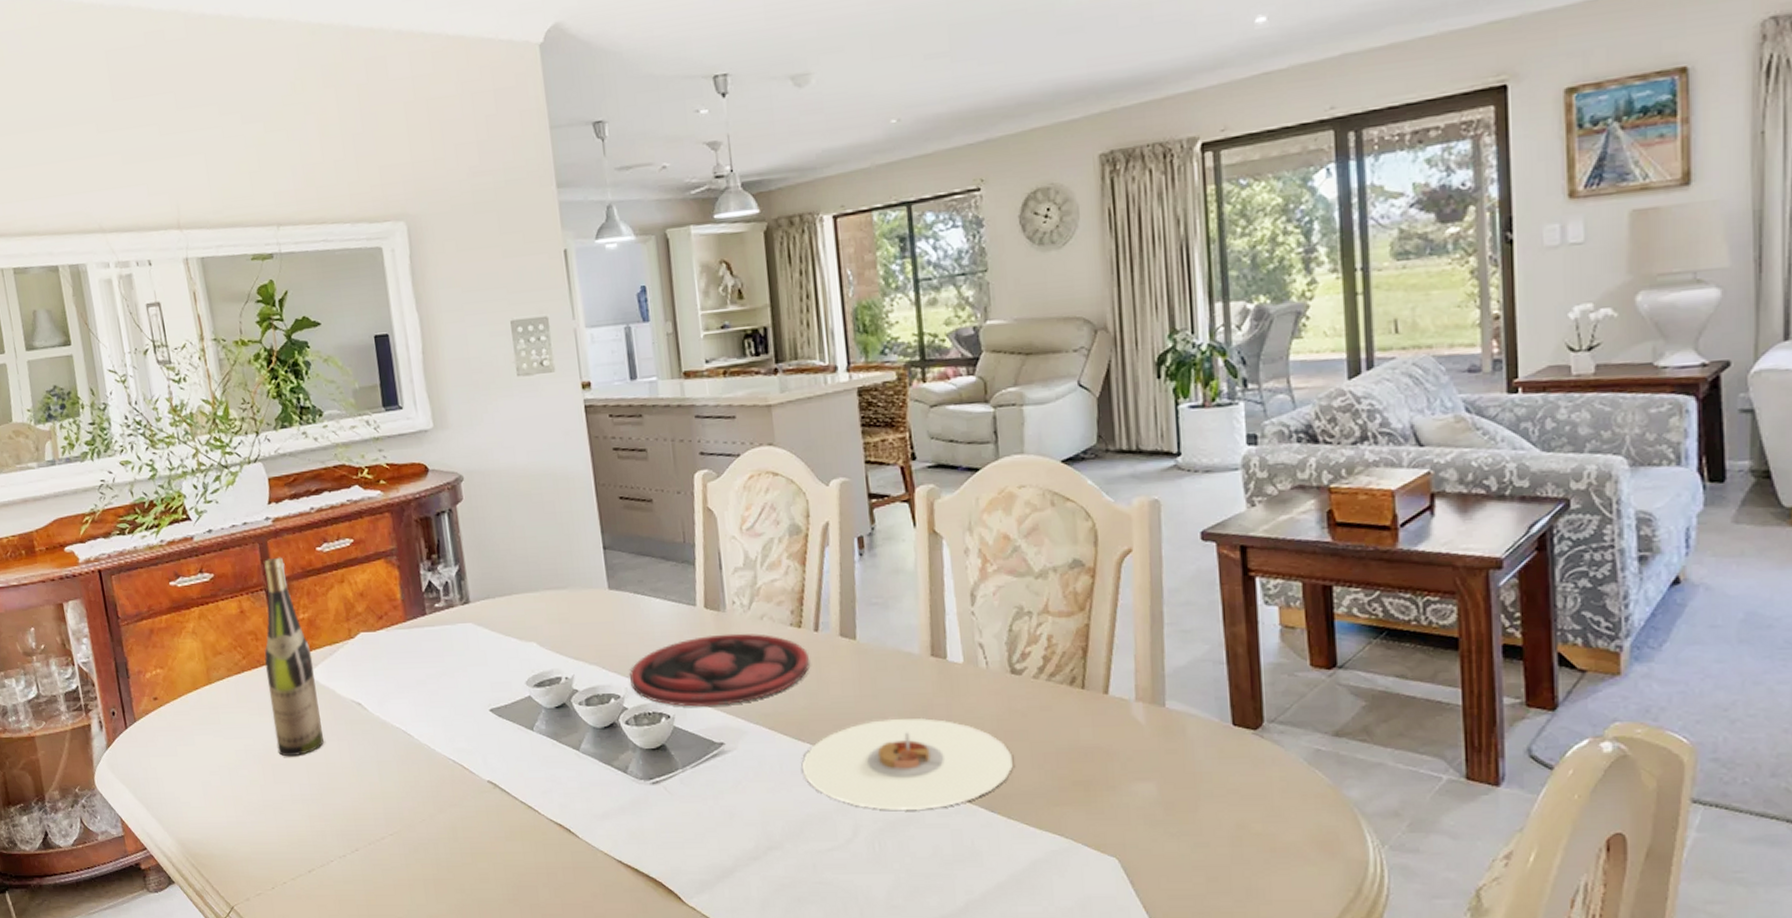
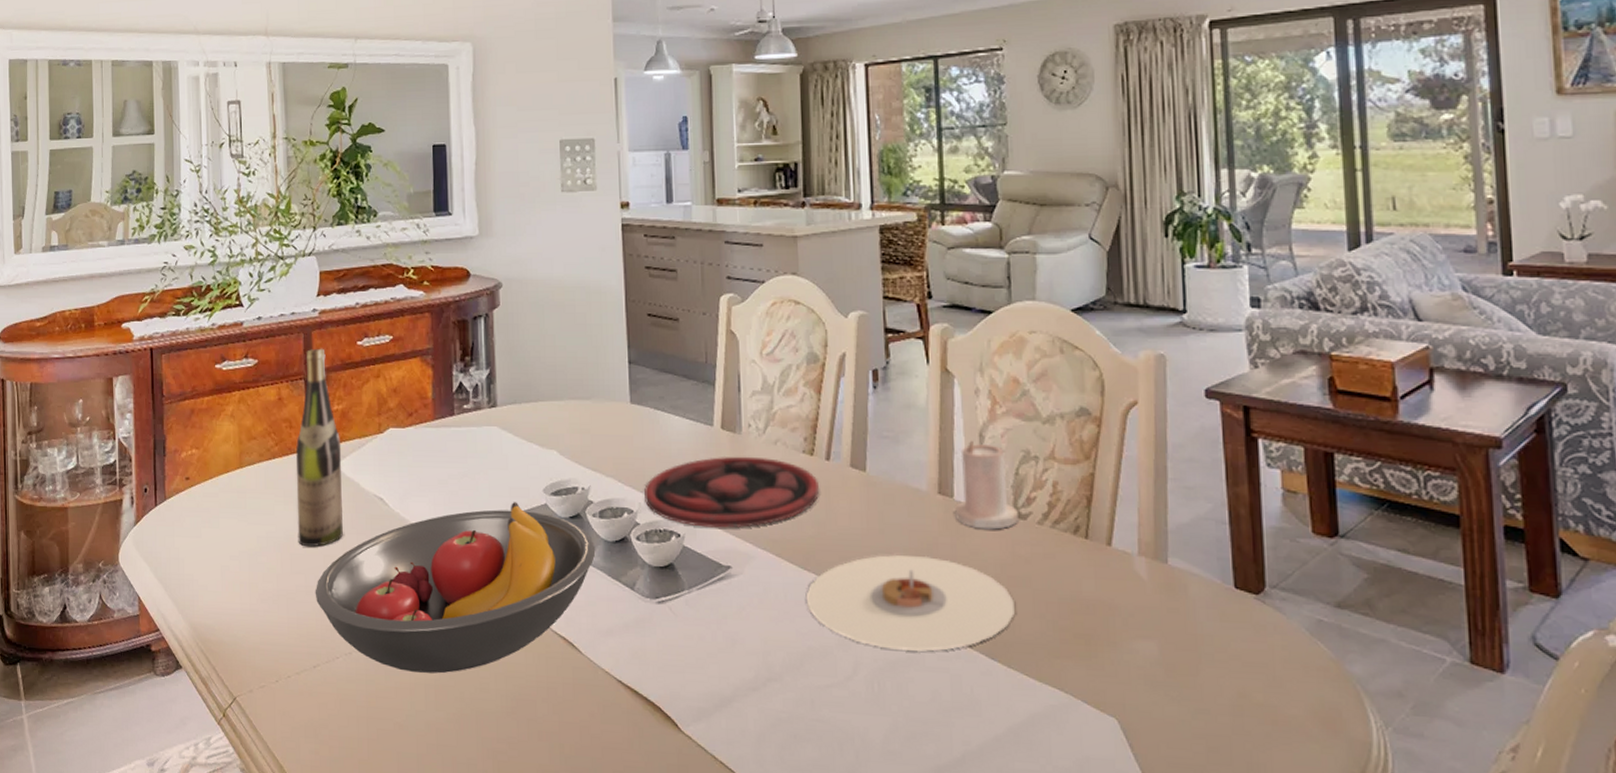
fruit bowl: none [301,697,585,869] -> present [315,502,596,674]
candle: none [949,600,1014,688] -> present [955,440,1018,530]

